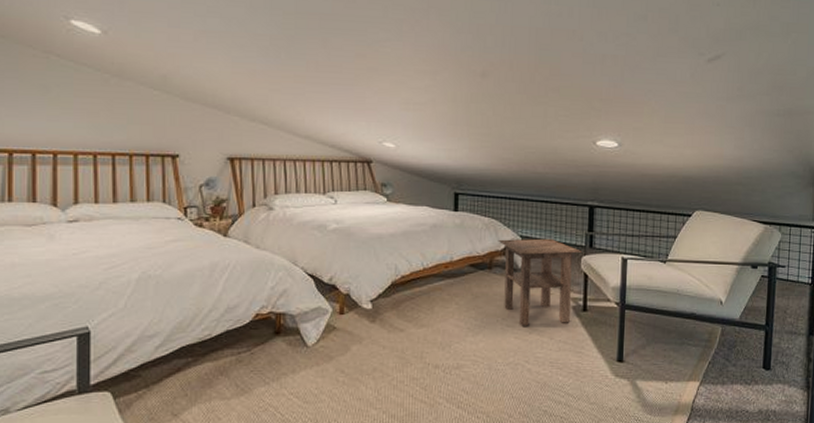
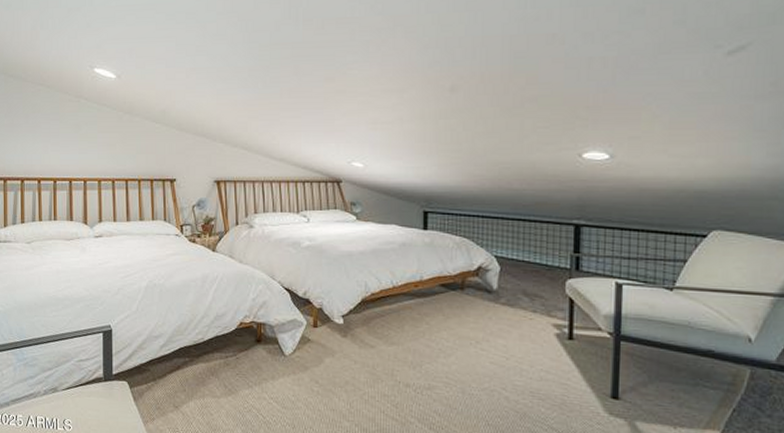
side table: present [498,238,582,326] -> none [470,259,566,352]

